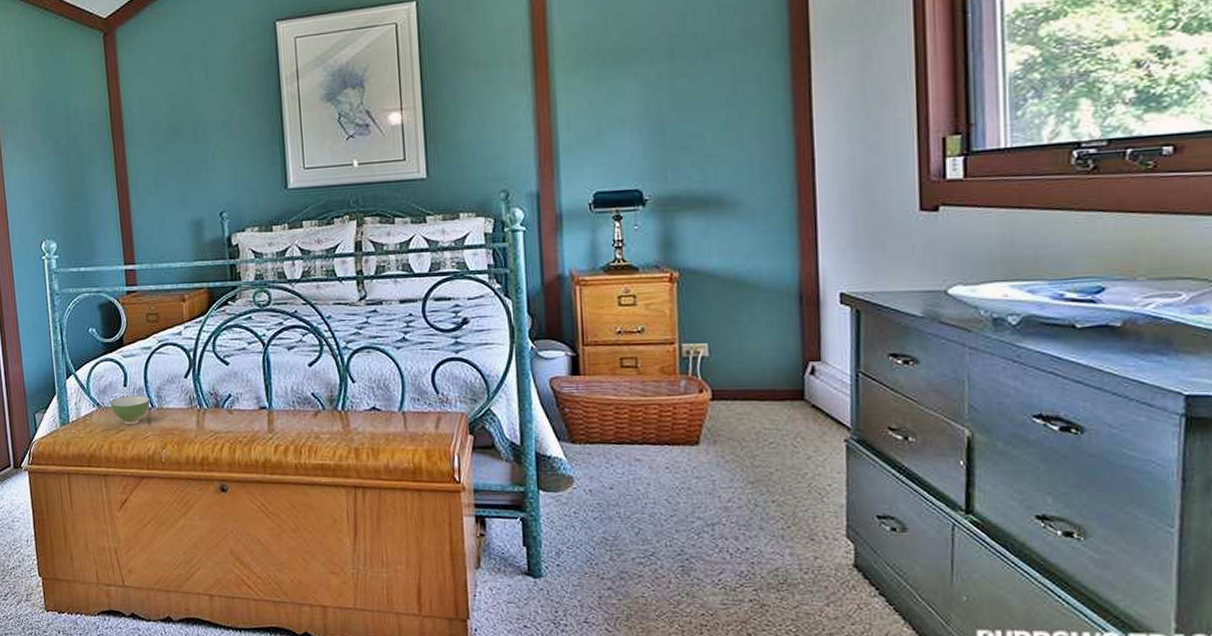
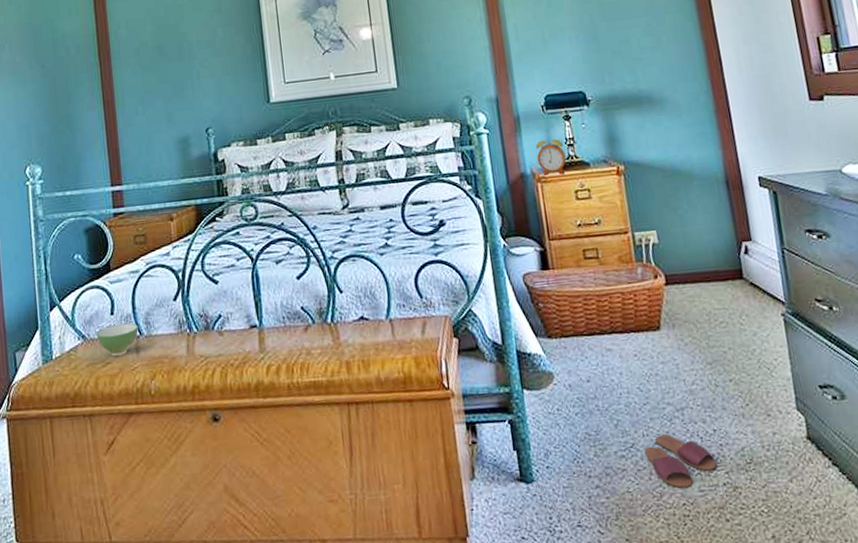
alarm clock: none [577,234,612,279] -> present [535,133,566,177]
slippers: none [665,546,745,599] -> present [644,433,717,488]

